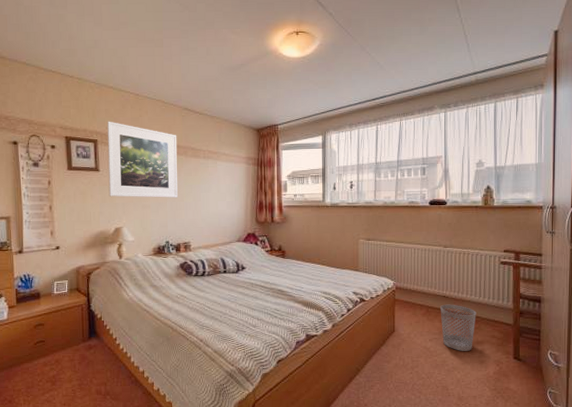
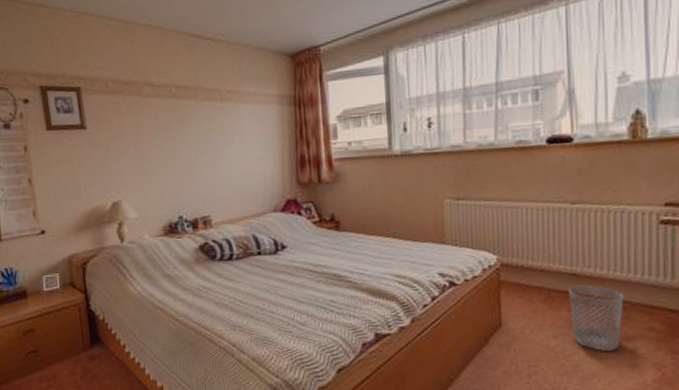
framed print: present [106,121,178,198] -> none [90,60,190,162]

